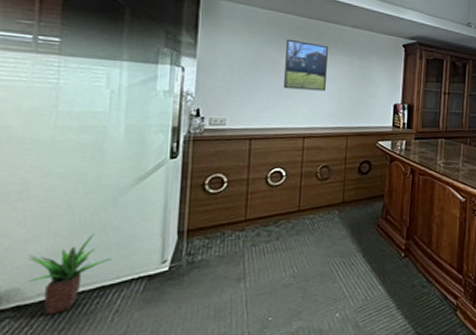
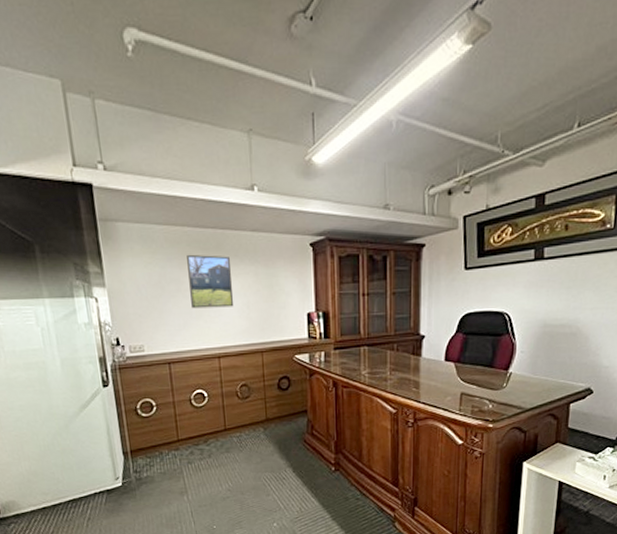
potted plant: present [29,234,113,315] -> none [14,456,77,521]

